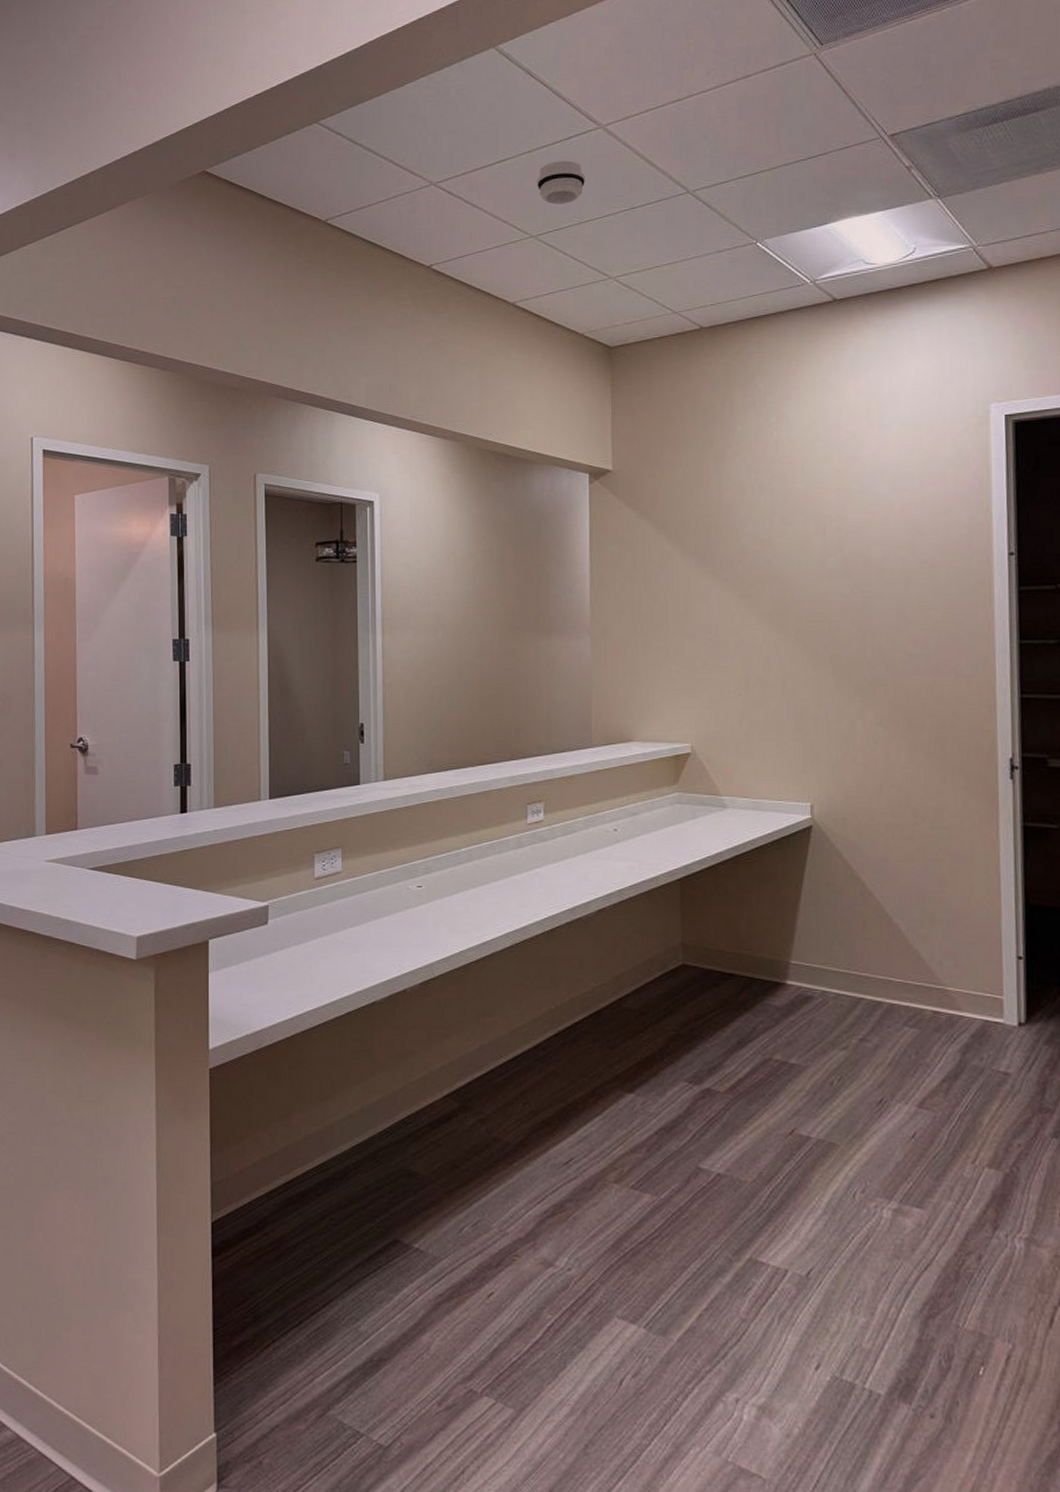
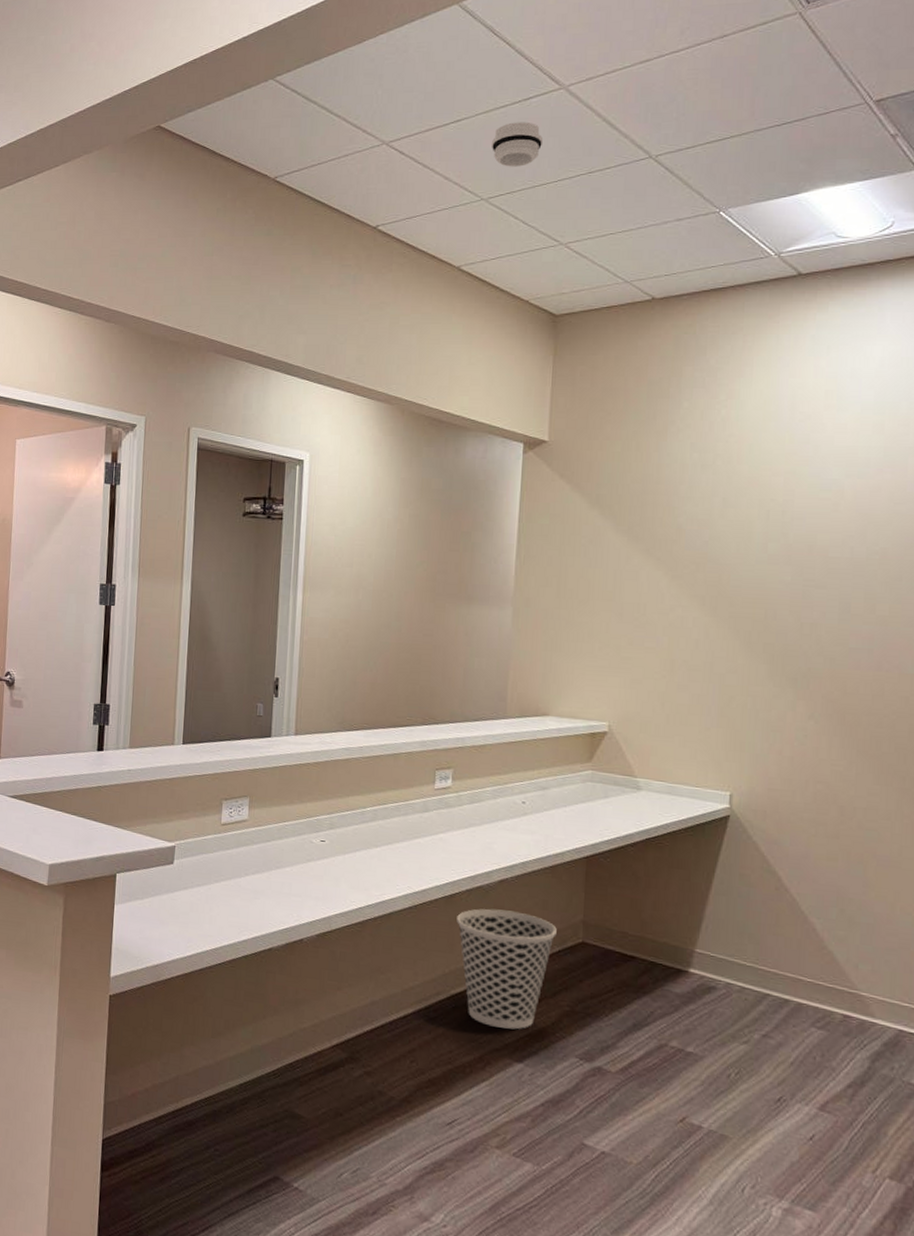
wastebasket: none [559,940,657,1060] -> present [457,909,557,1030]

